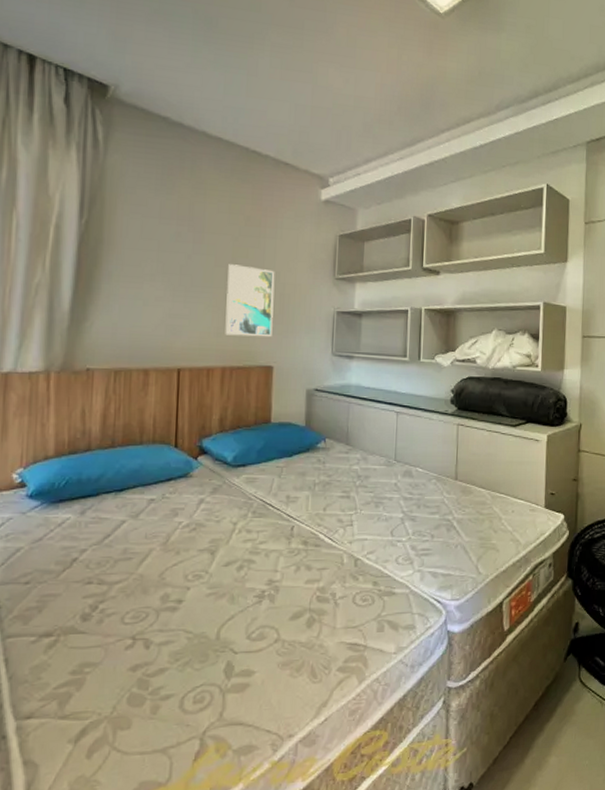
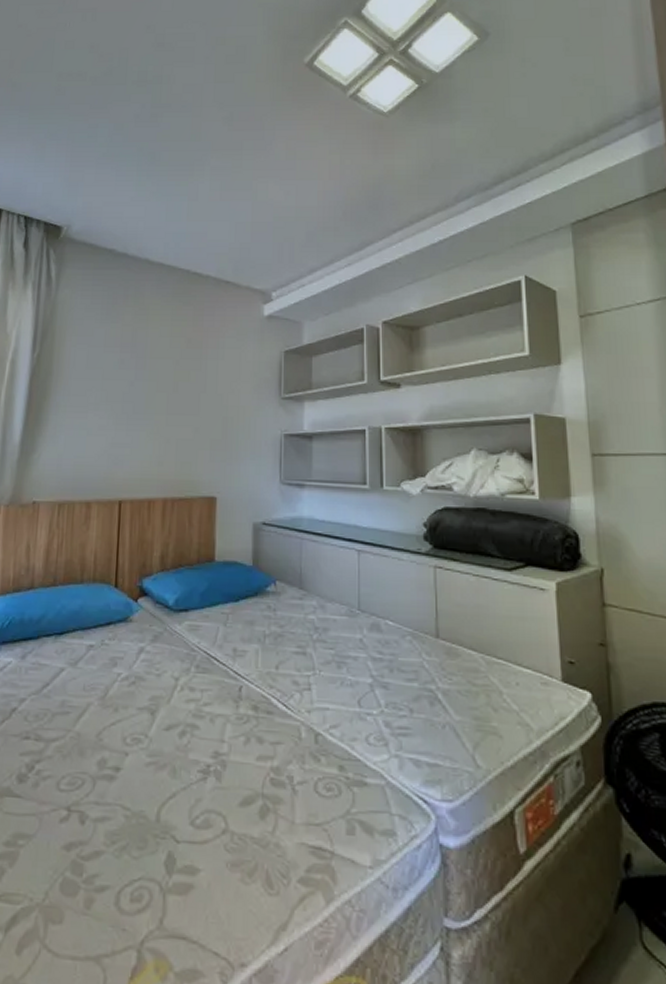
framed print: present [225,264,275,337] -> none [166,389,218,465]

